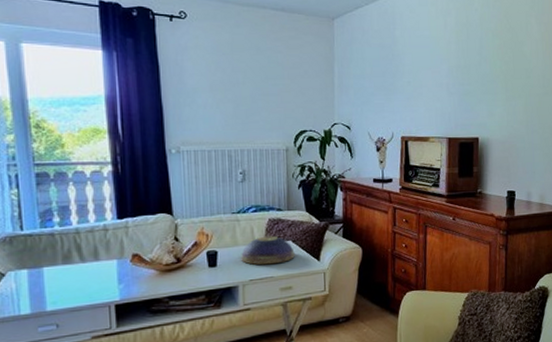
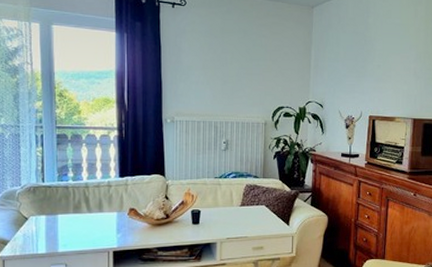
decorative bowl: present [241,235,295,265] -> none [220,200,267,226]

